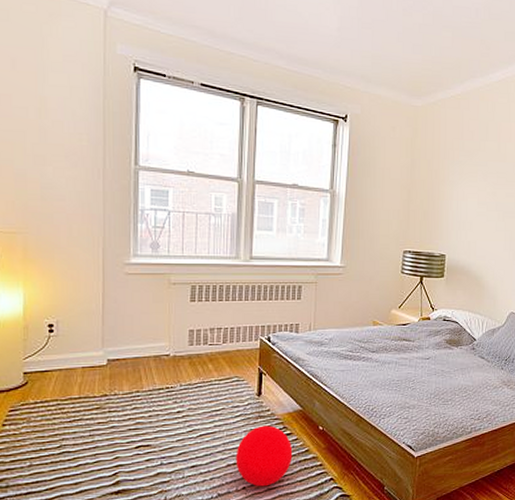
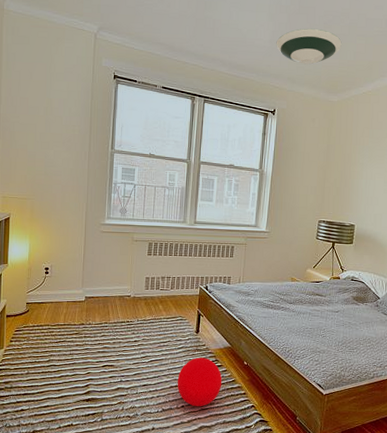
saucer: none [346,14,425,60] -> present [276,28,342,65]

